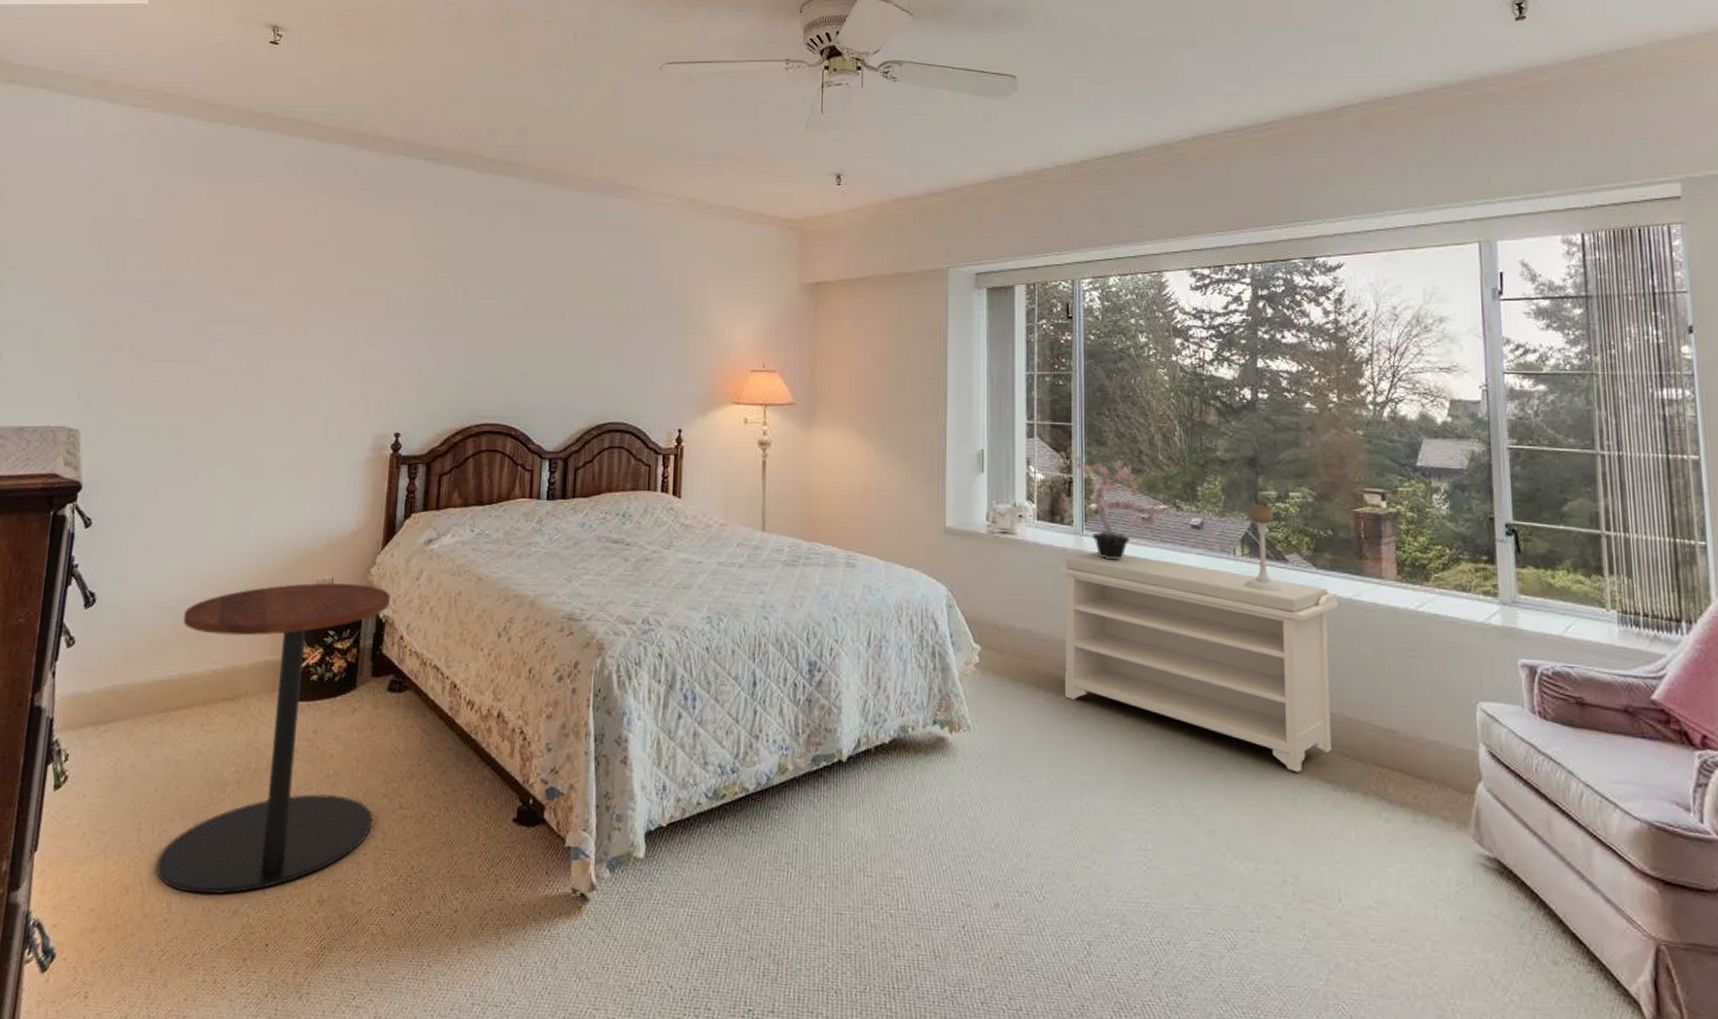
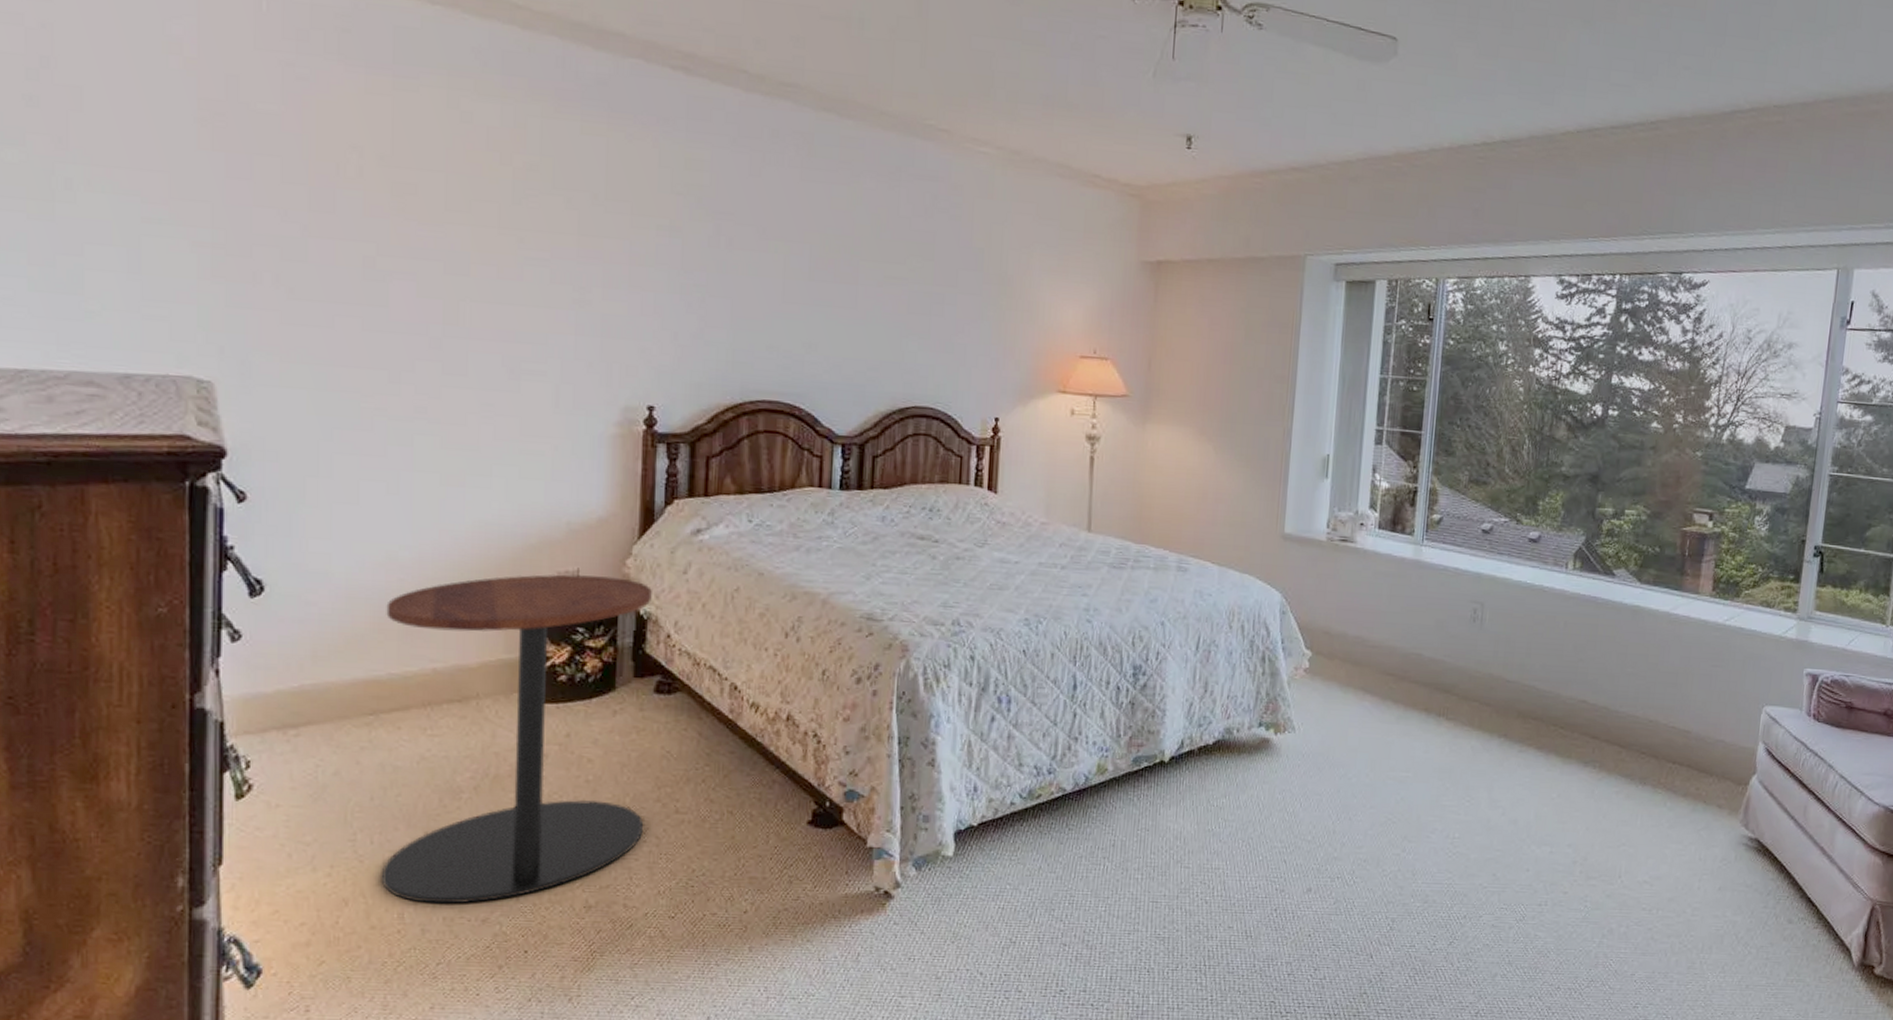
bench: present [1057,552,1338,773] -> none [1390,562,1656,769]
potted plant: present [1075,455,1172,559] -> none [1421,464,1513,570]
candle holder: present [1244,504,1282,591] -> none [1572,520,1608,604]

